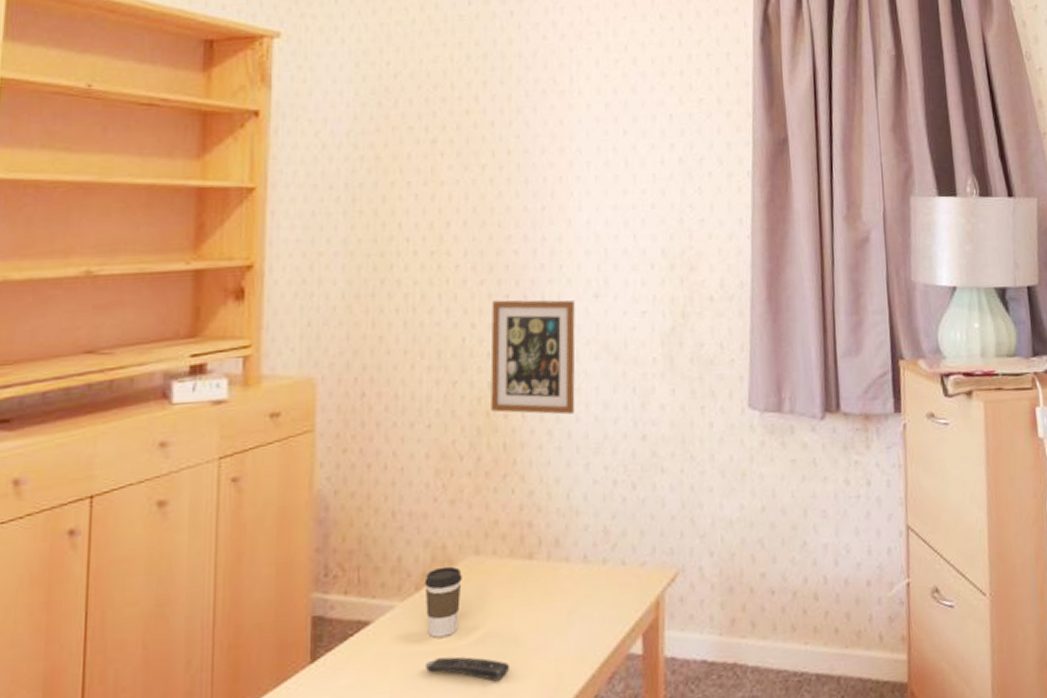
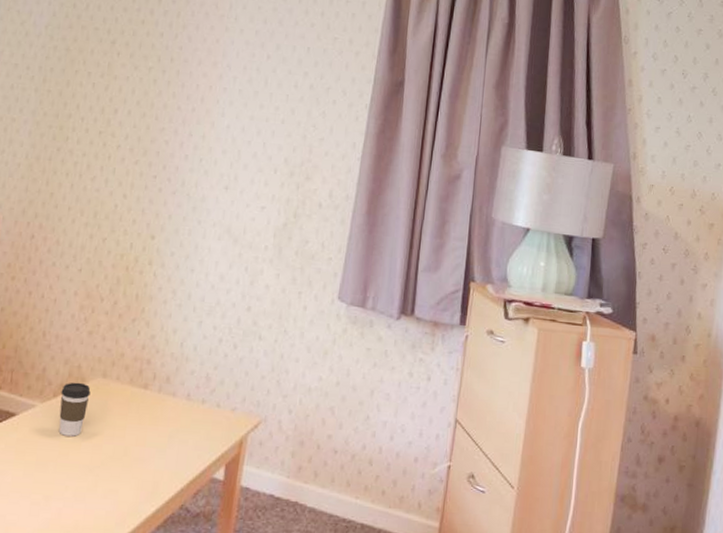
remote control: present [424,656,511,682] -> none [53,452,119,479]
picture frame: present [490,300,576,415] -> none [130,178,208,280]

